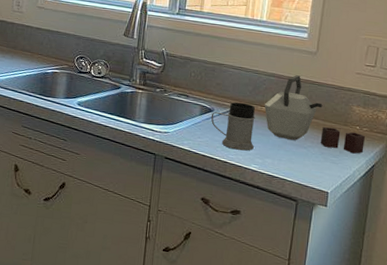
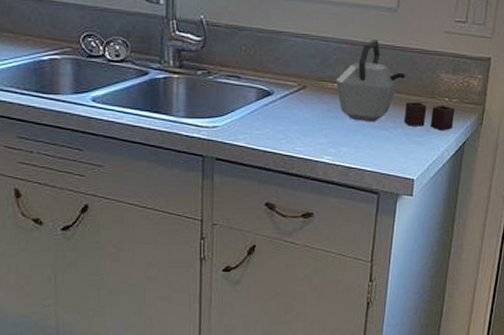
mug: present [211,102,255,151] -> none [270,80,325,140]

